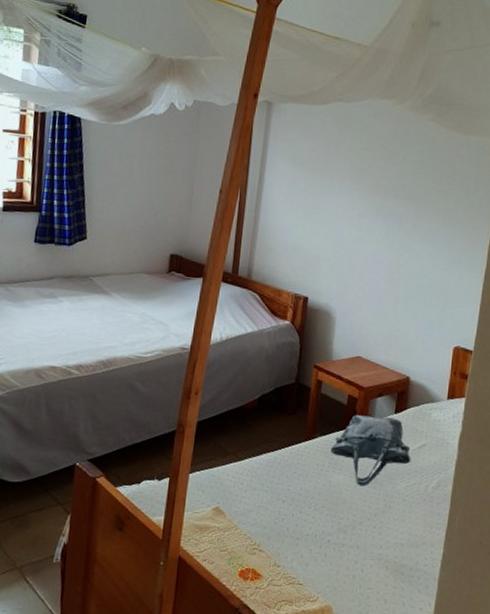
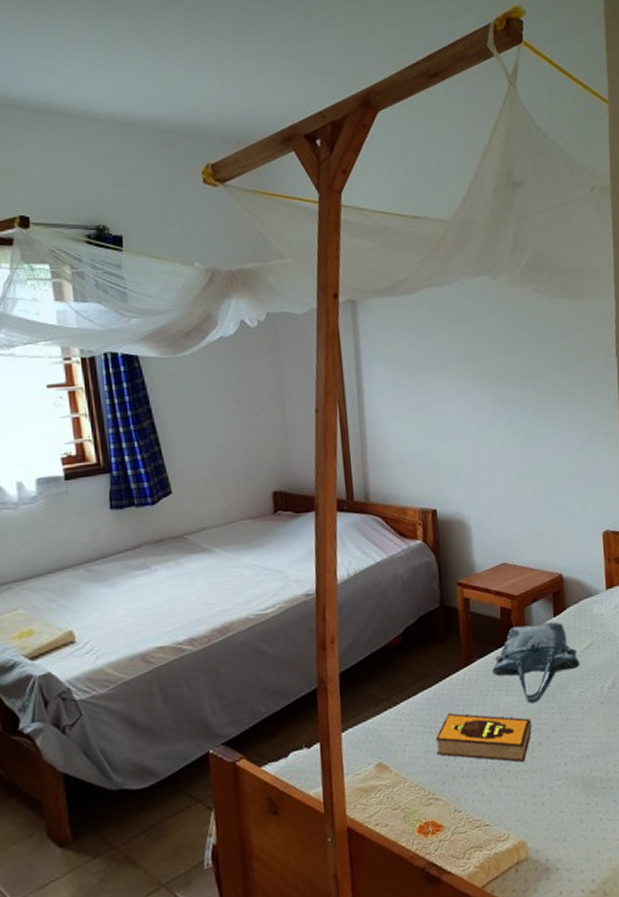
hardback book: none [268,477,357,537] -> present [435,712,532,763]

